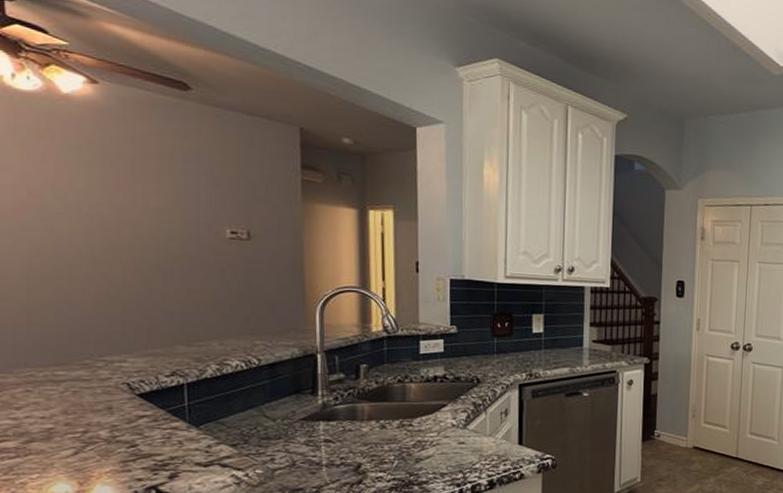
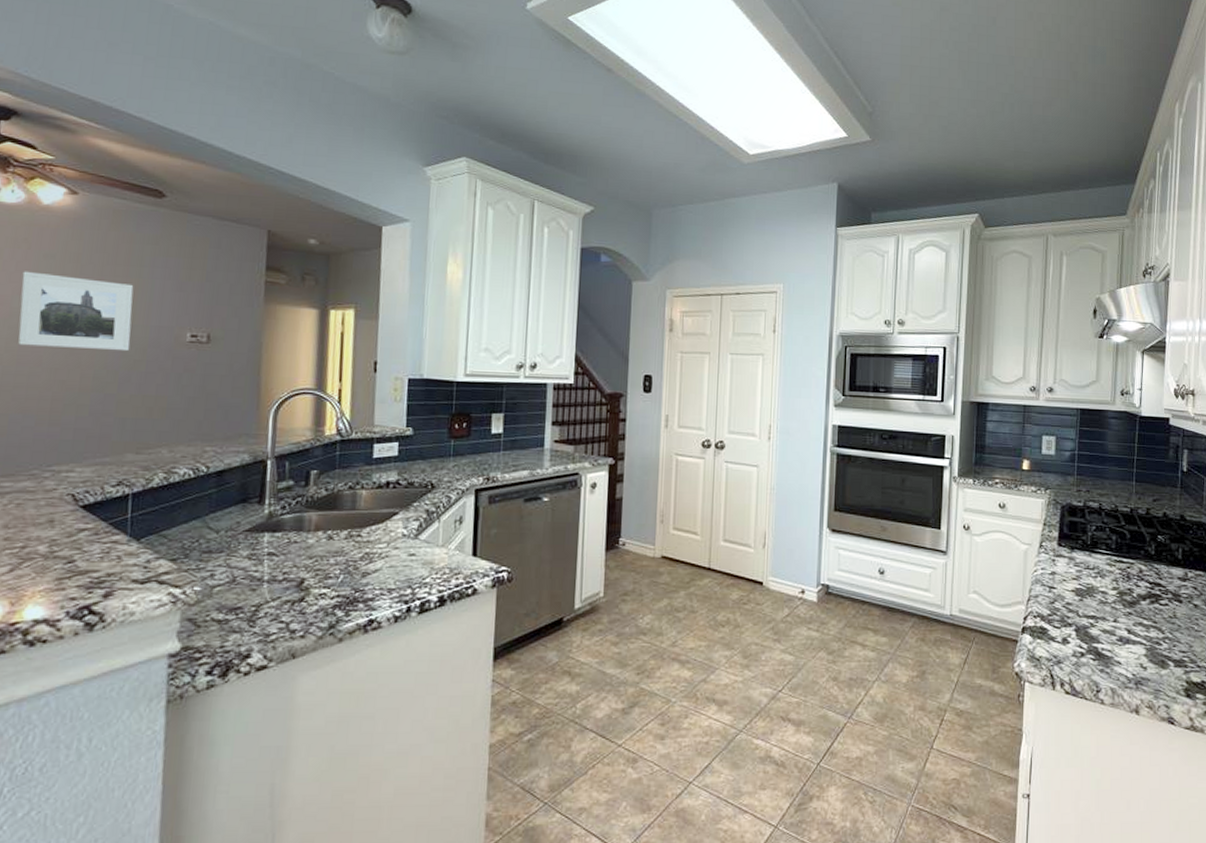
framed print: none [50,162,170,247] -> present [18,271,134,352]

